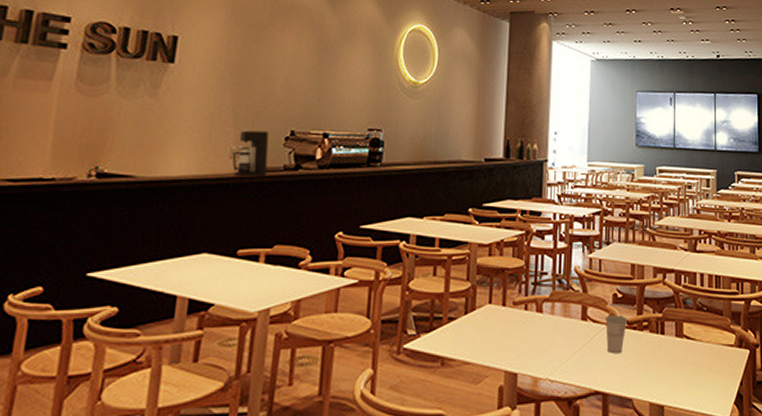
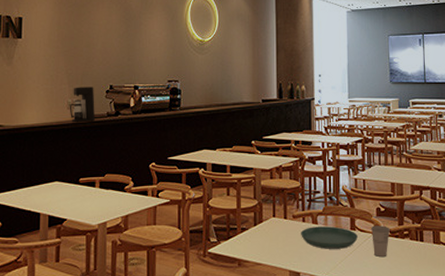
saucer: none [521,316,589,344] -> present [301,226,358,249]

